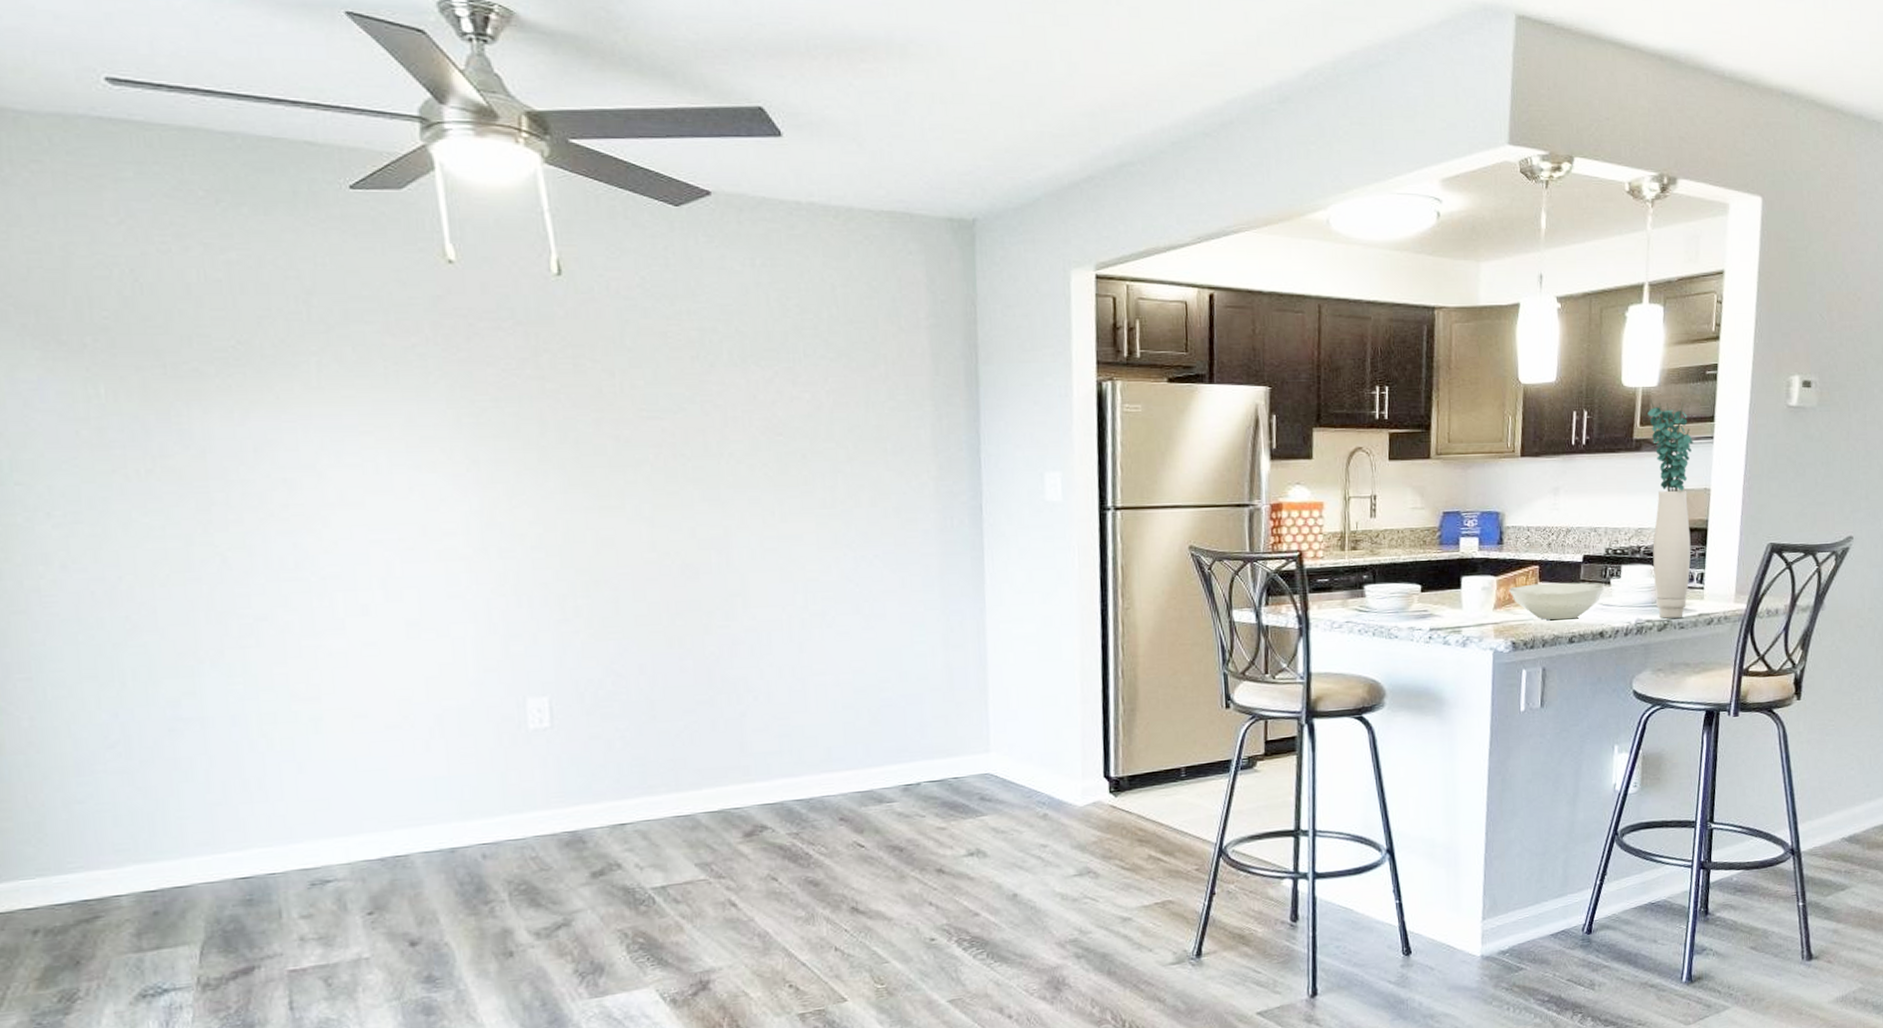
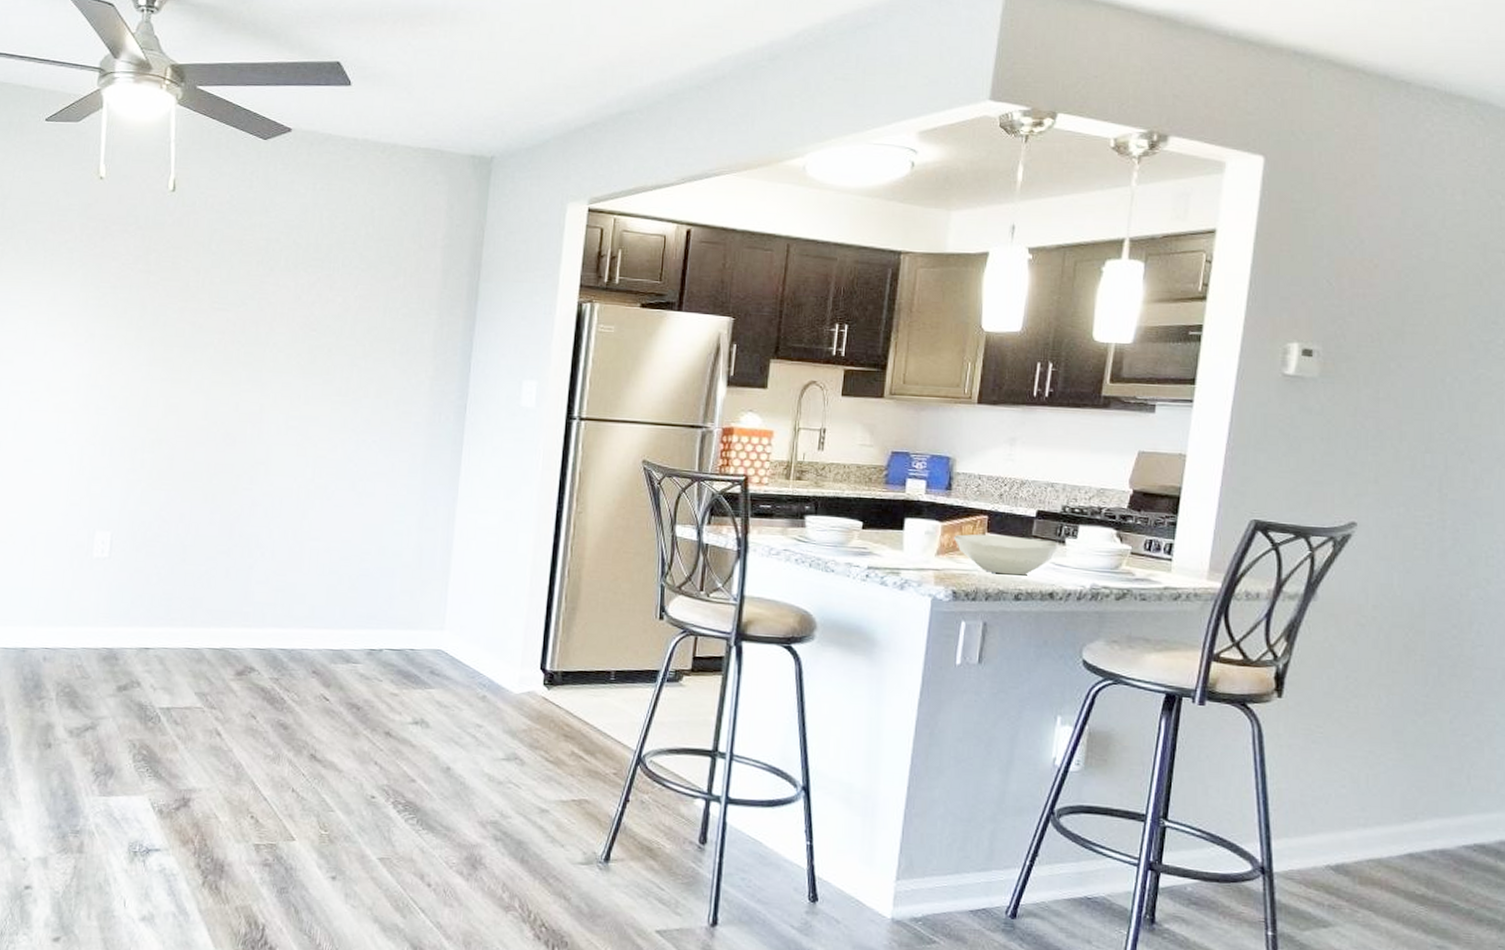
vase: present [1647,398,1693,619] -> none [1115,355,1170,590]

